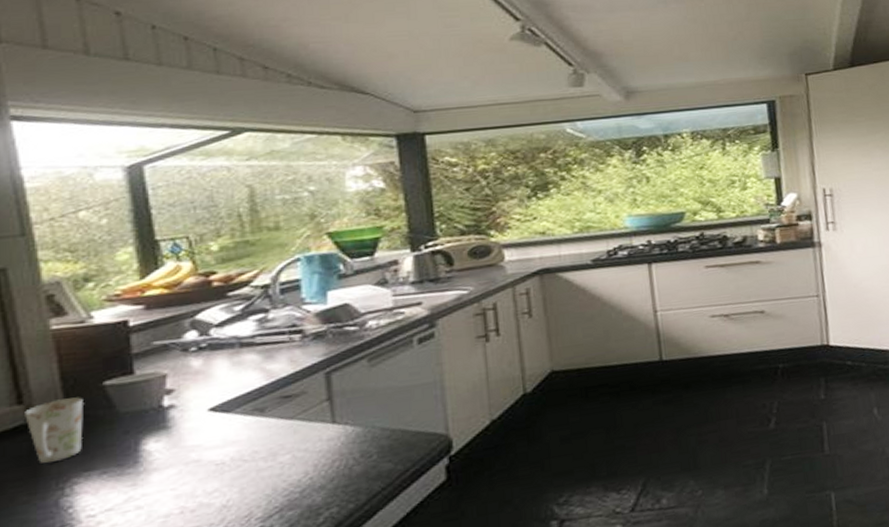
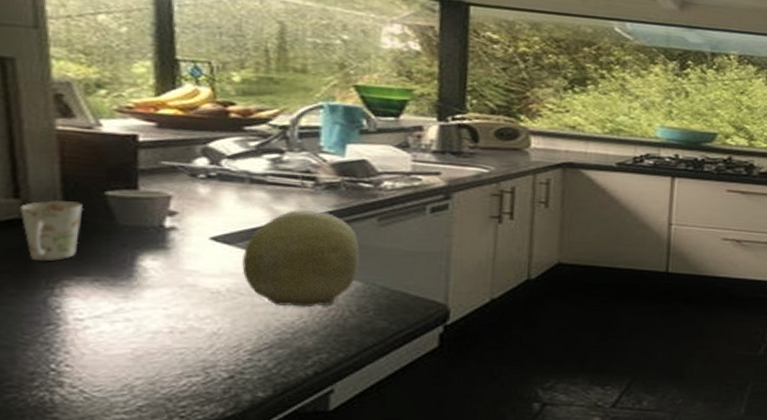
fruit: none [242,363,356,466] -> present [242,210,360,307]

